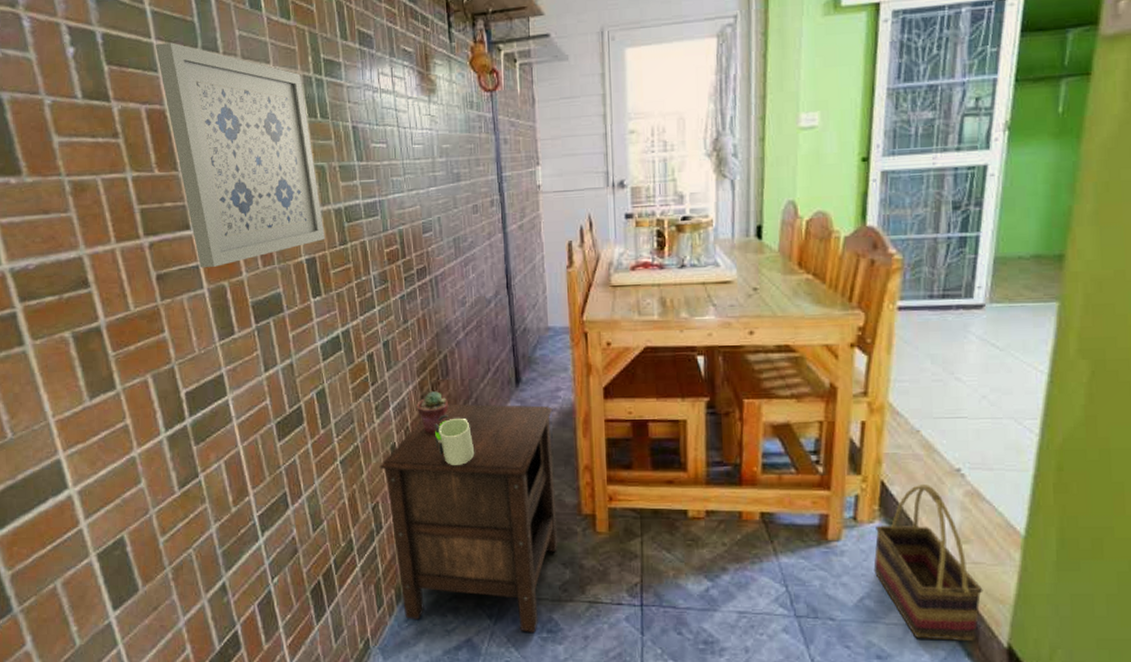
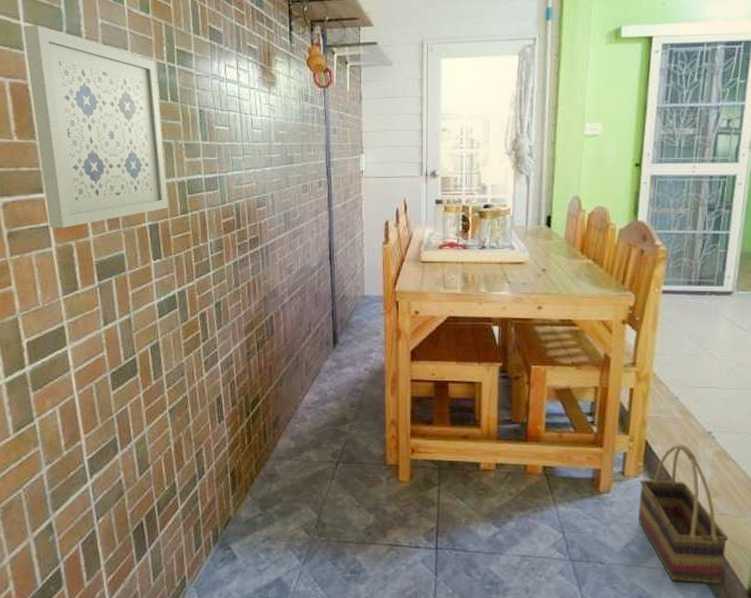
nightstand: present [379,404,558,632] -> none [205,361,365,573]
potted succulent: present [416,391,448,434] -> none [243,349,271,387]
mug: present [434,414,475,466] -> none [257,370,294,418]

